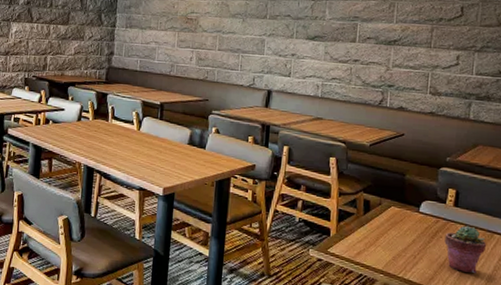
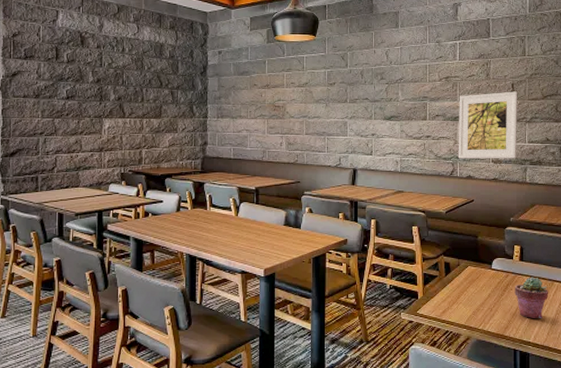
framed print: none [389,15,468,91] -> present [458,91,518,159]

